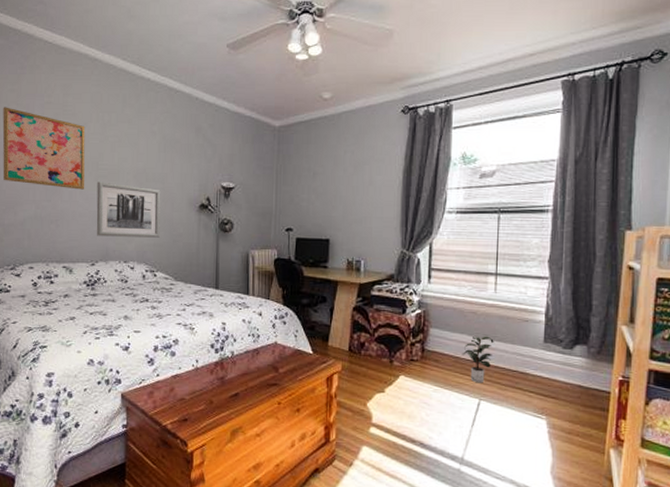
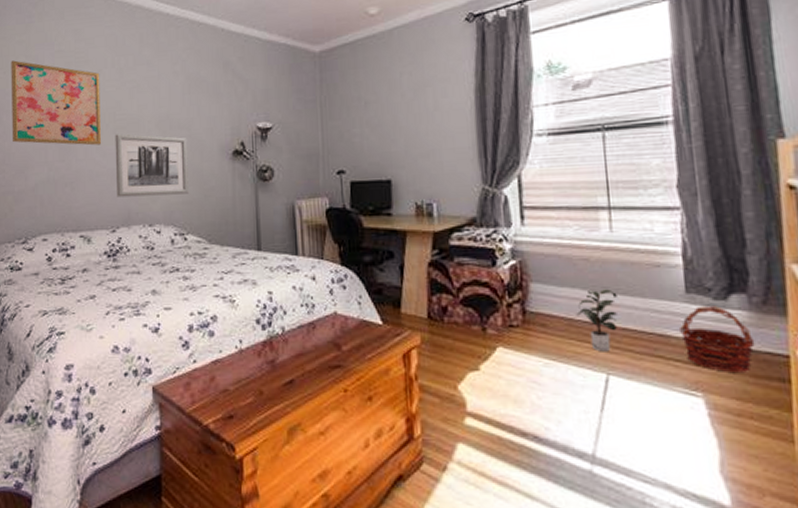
basket: none [536,353,588,402] -> present [680,306,755,372]

